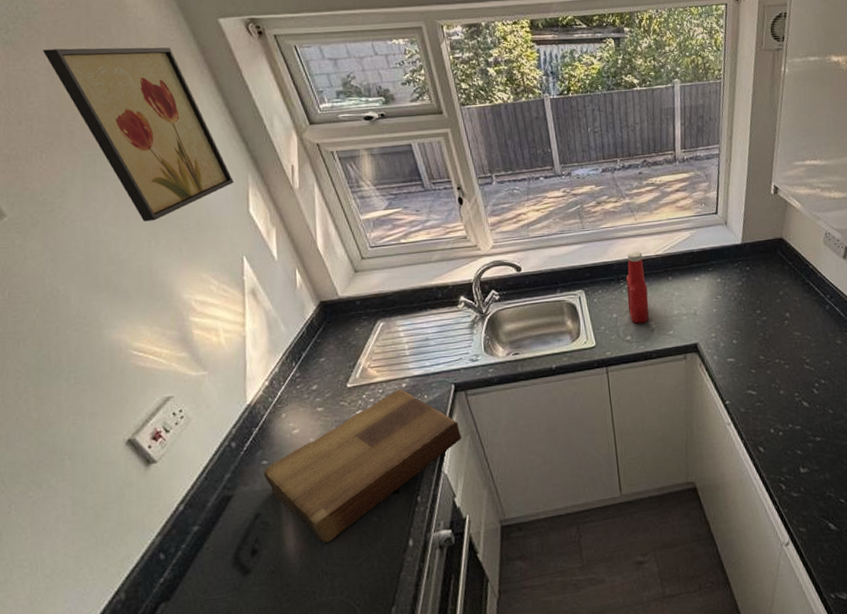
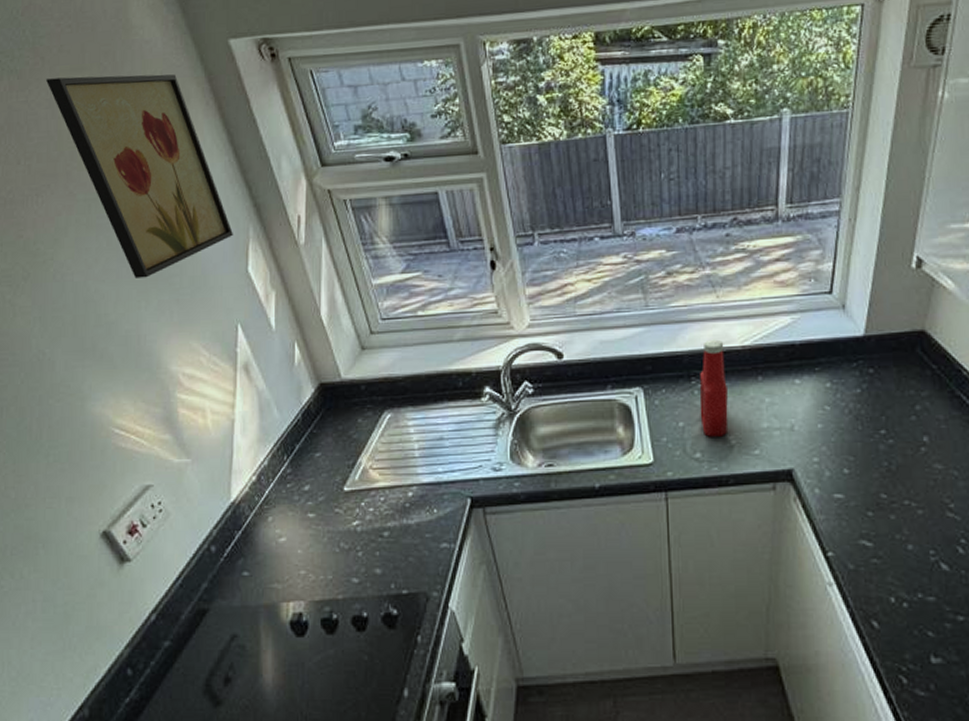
cutting board: present [264,389,461,543] -> none [244,499,475,679]

